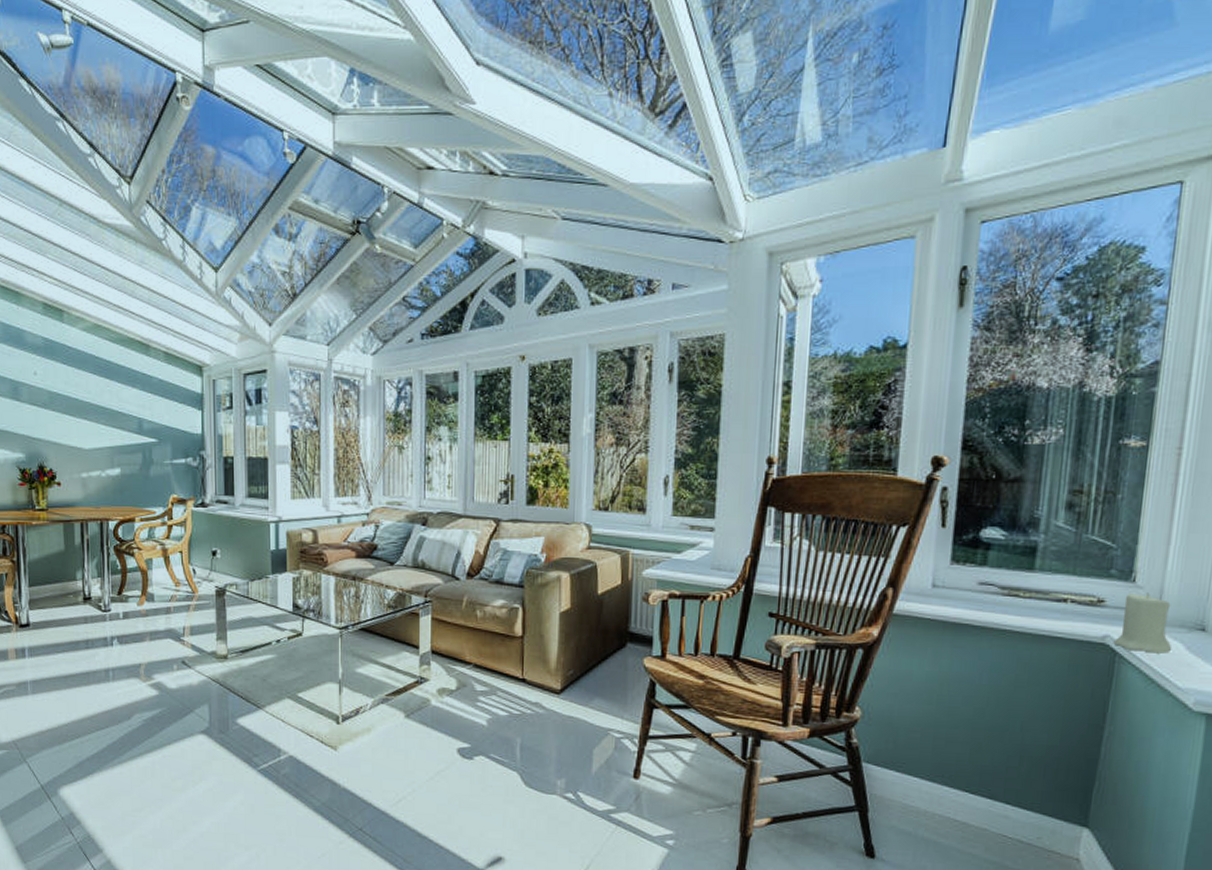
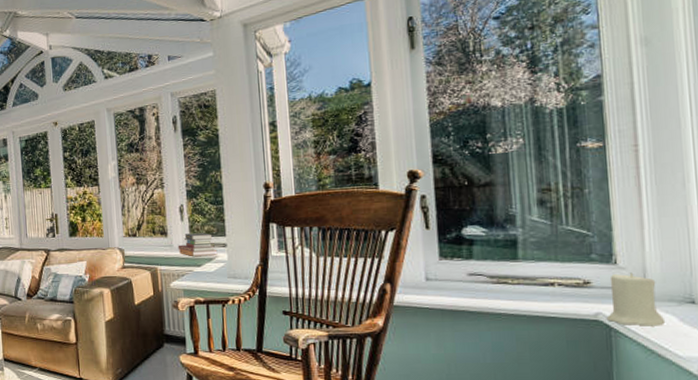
books: none [656,512,703,540] -> present [177,233,218,256]

